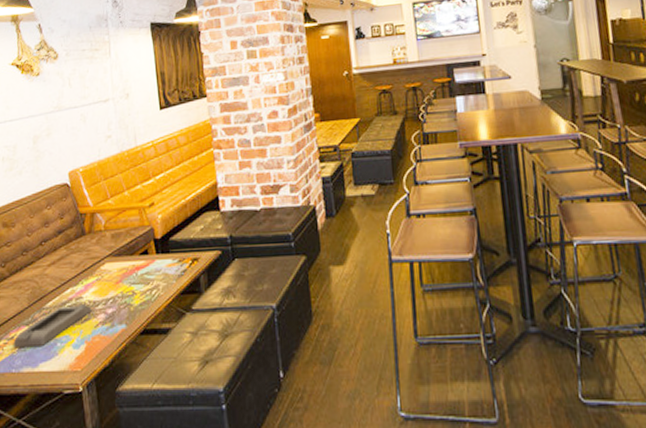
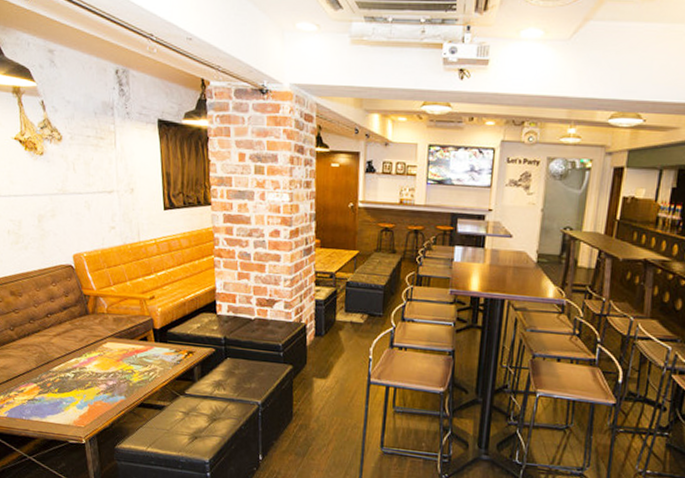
ashtray: present [13,303,92,347] -> none [23,372,94,402]

